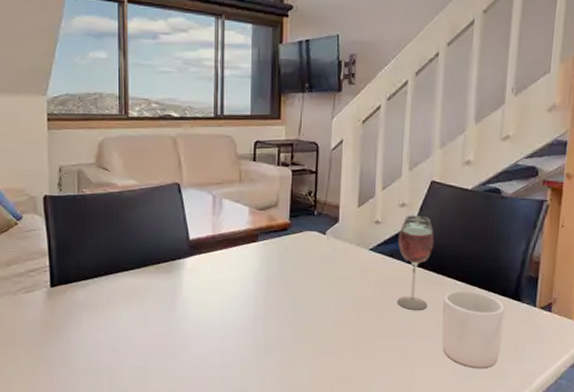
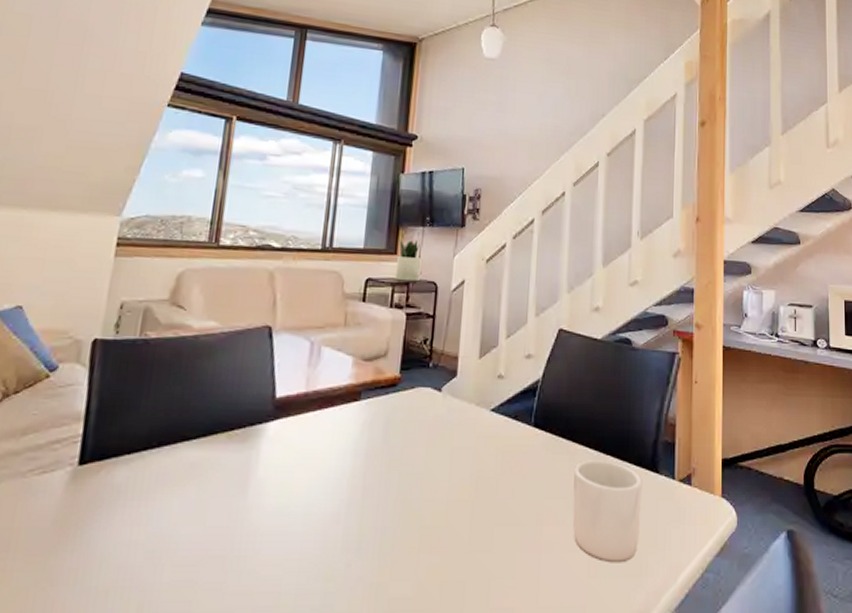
planter: none [278,105,304,143] -> present [393,239,422,282]
wineglass: present [397,215,435,311] -> none [521,368,564,488]

